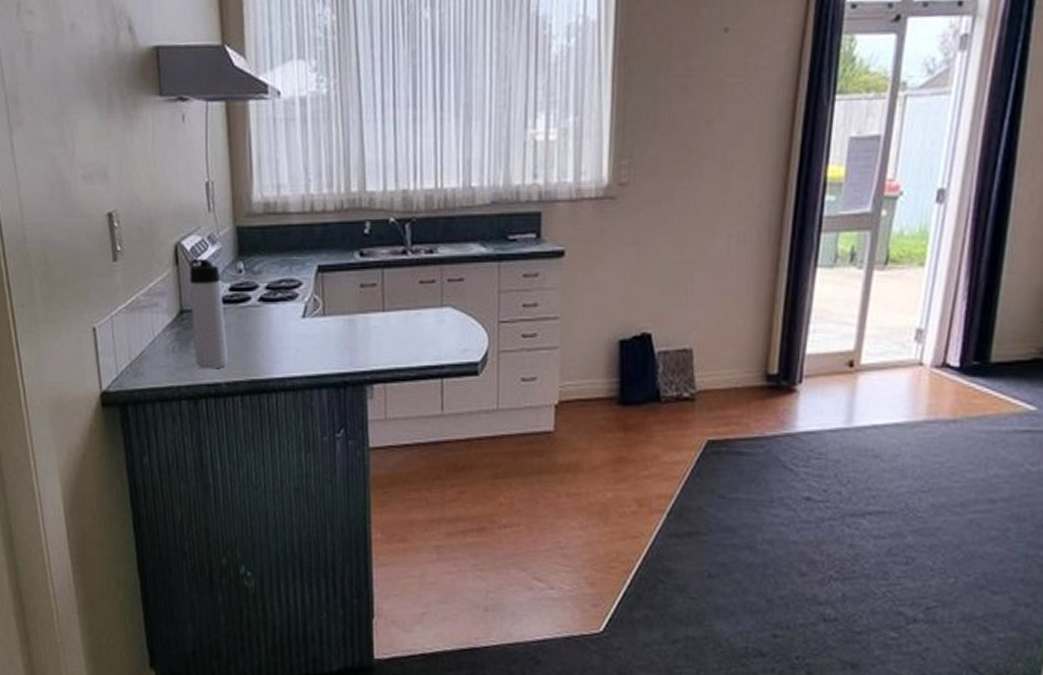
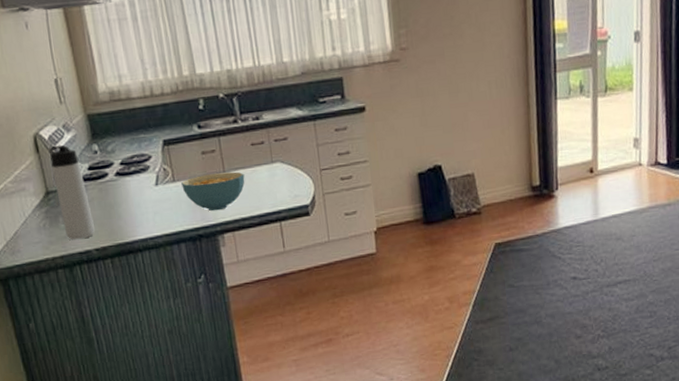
cereal bowl: none [332,310,407,356] -> present [181,171,245,211]

